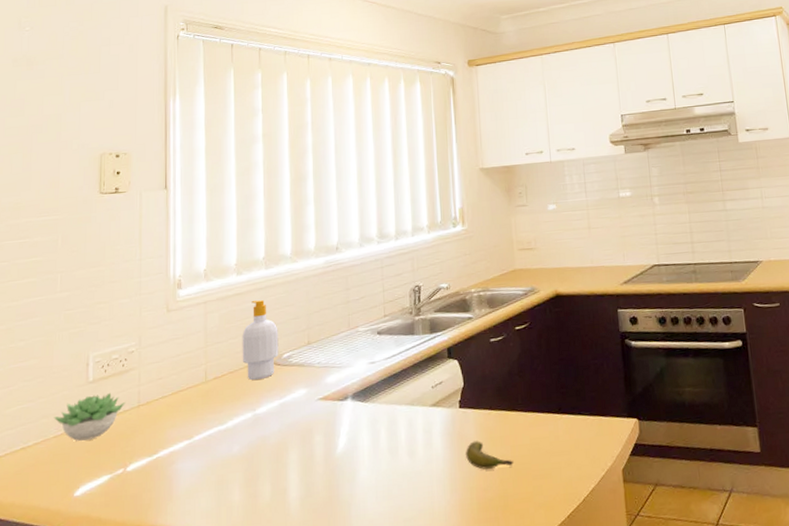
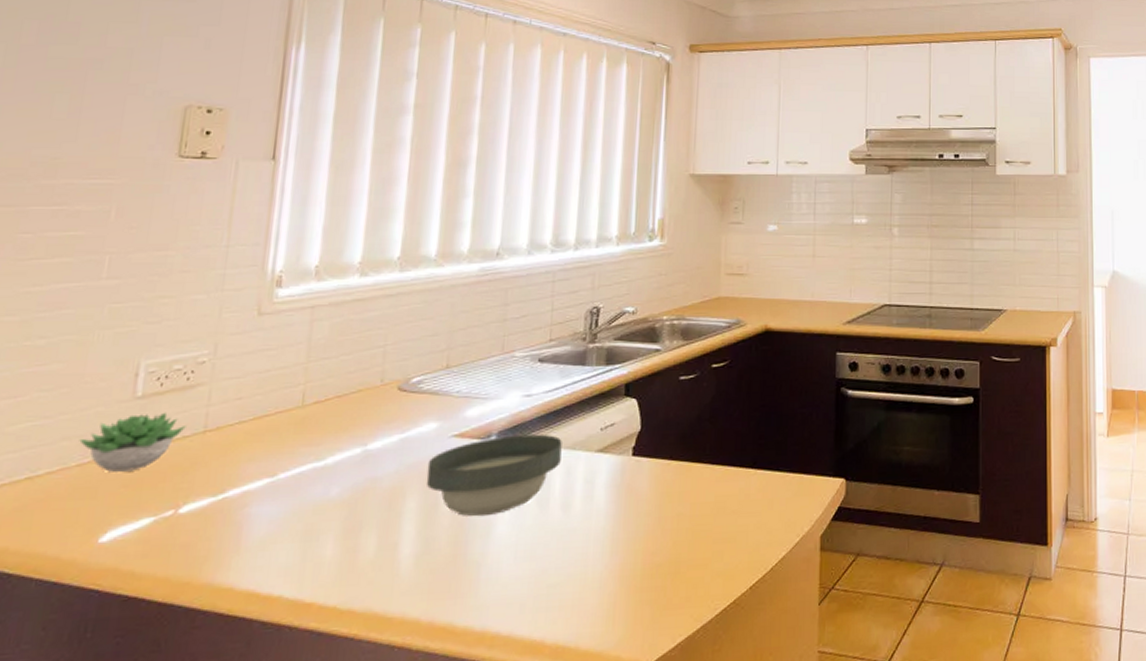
soap bottle: present [242,300,279,380] -> none [355,310,409,407]
bowl: none [302,394,404,465] -> present [426,434,562,517]
banana: present [466,441,514,470] -> none [634,495,692,529]

